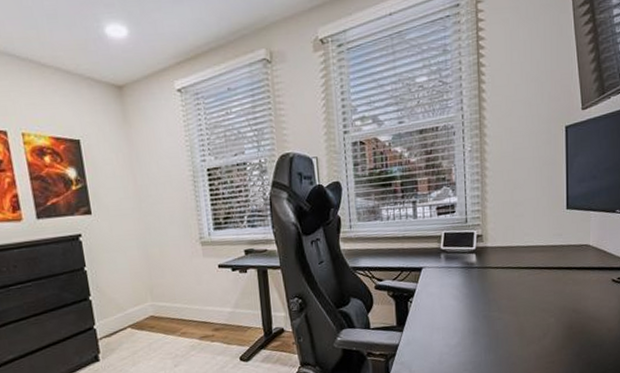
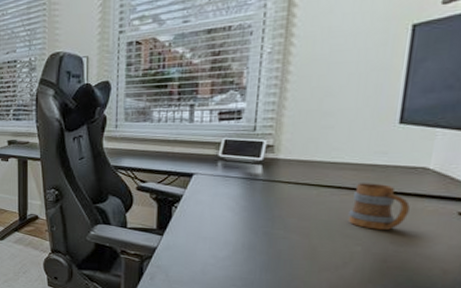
mug: none [542,261,581,302] -> present [347,183,410,230]

